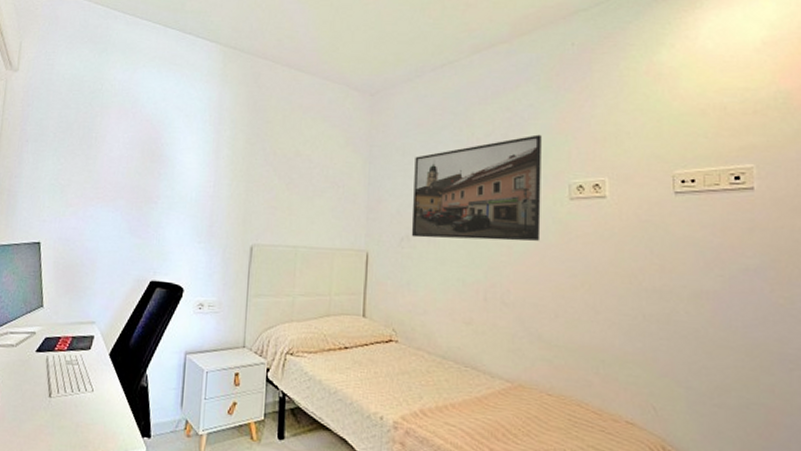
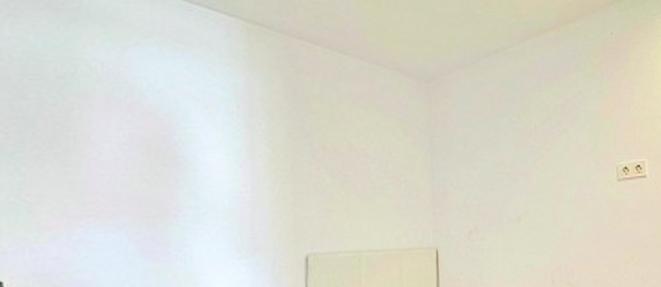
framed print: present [411,134,541,241] -> none [477,120,596,229]

